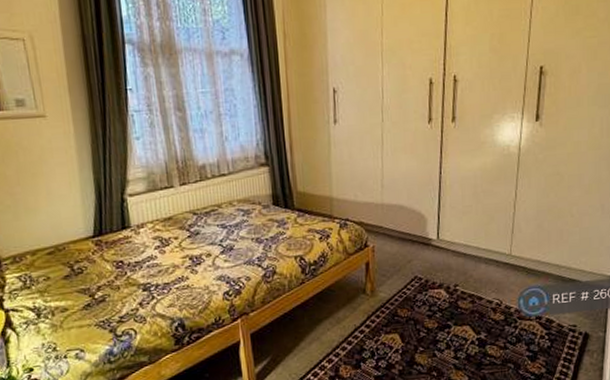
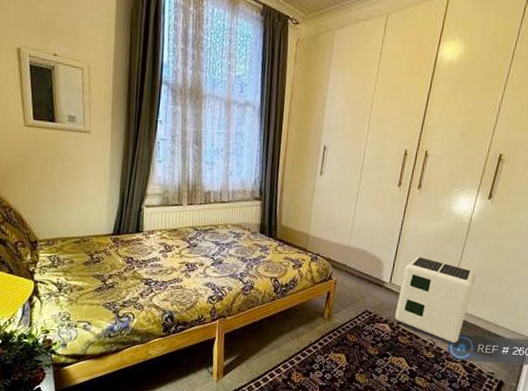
air purifier: none [450,201,537,298] -> present [395,256,476,343]

